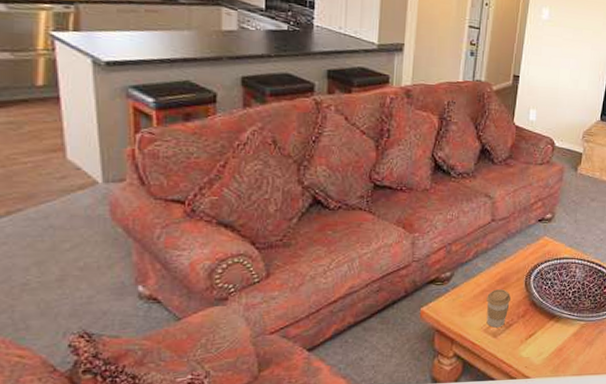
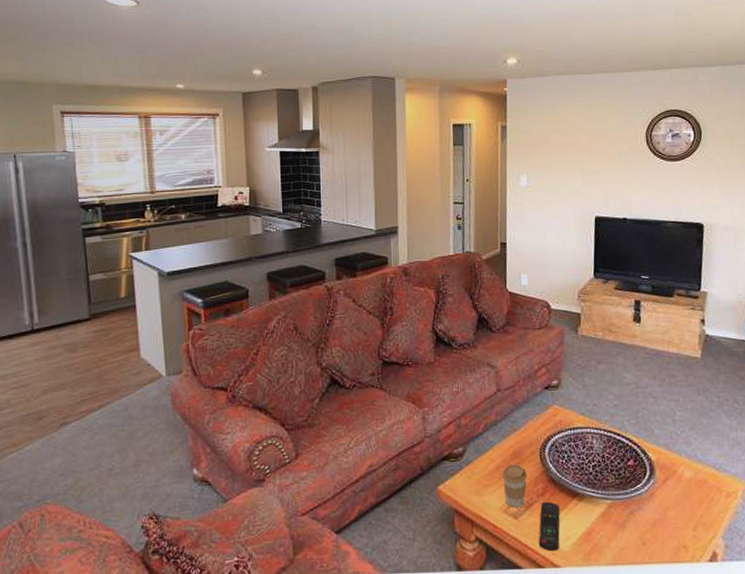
remote control: none [513,322,537,365] -> present [538,501,560,552]

